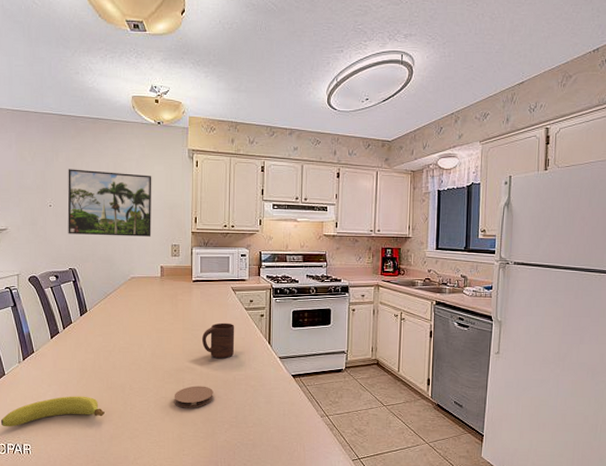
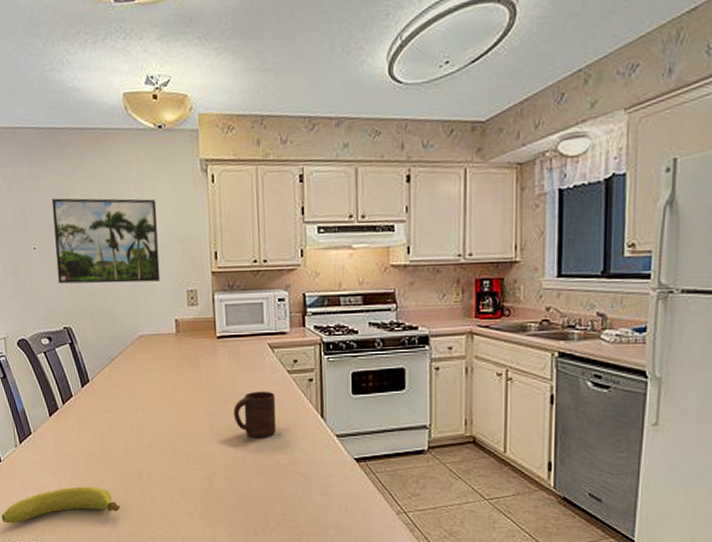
coaster: present [174,386,213,408] -> none [202,473,253,502]

